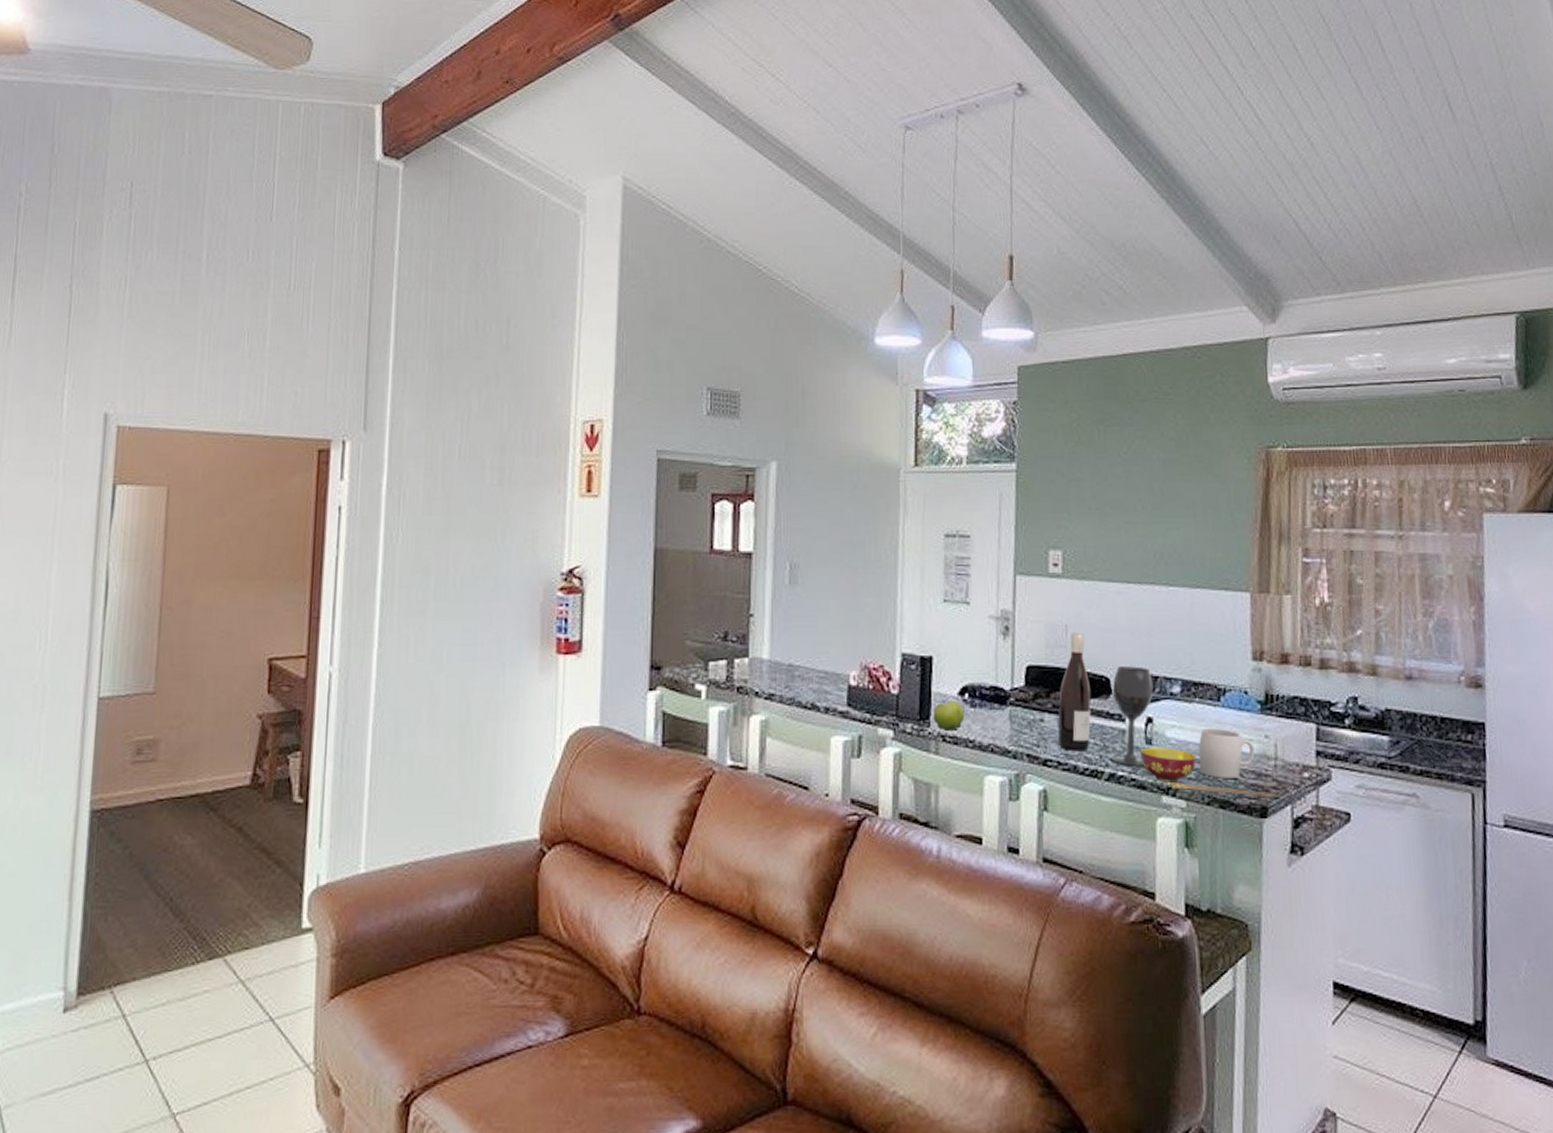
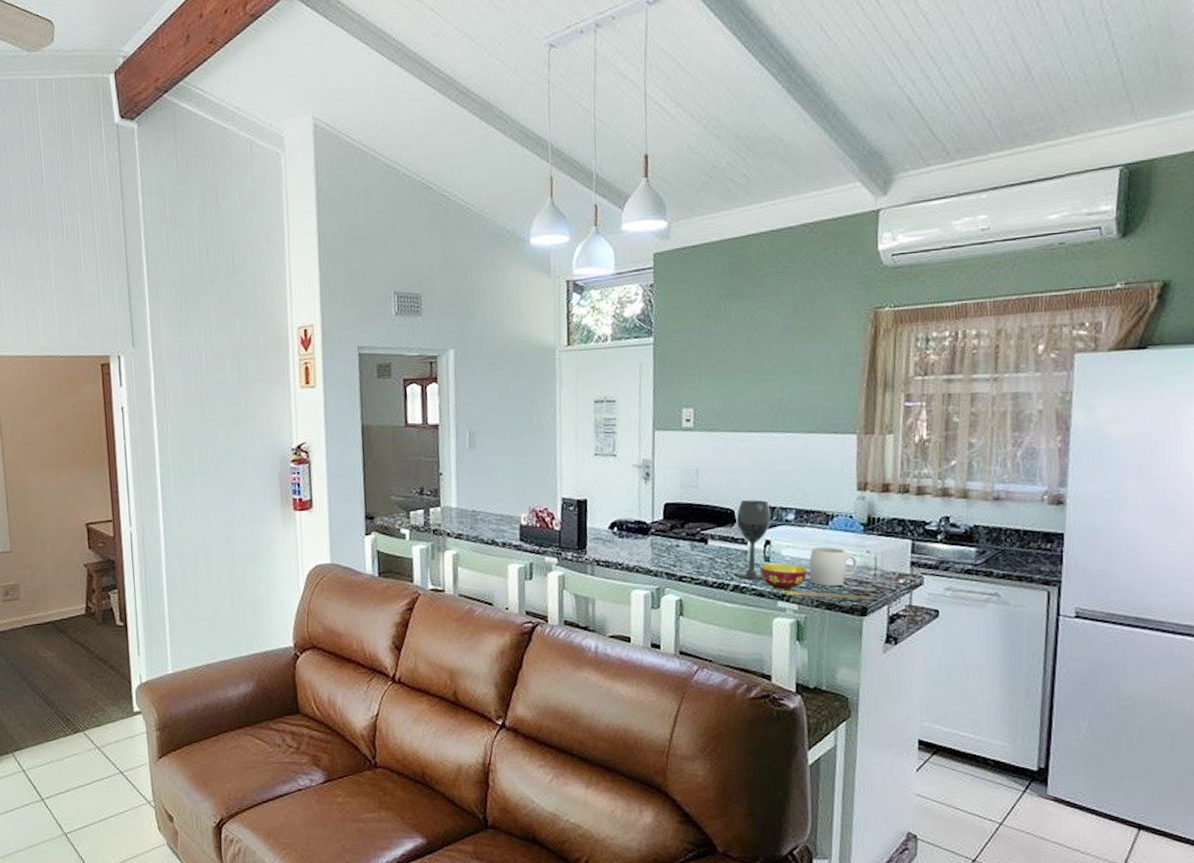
fruit: present [933,700,965,731] -> none [589,533,615,557]
bottle: present [1057,632,1092,752] -> none [690,474,719,569]

